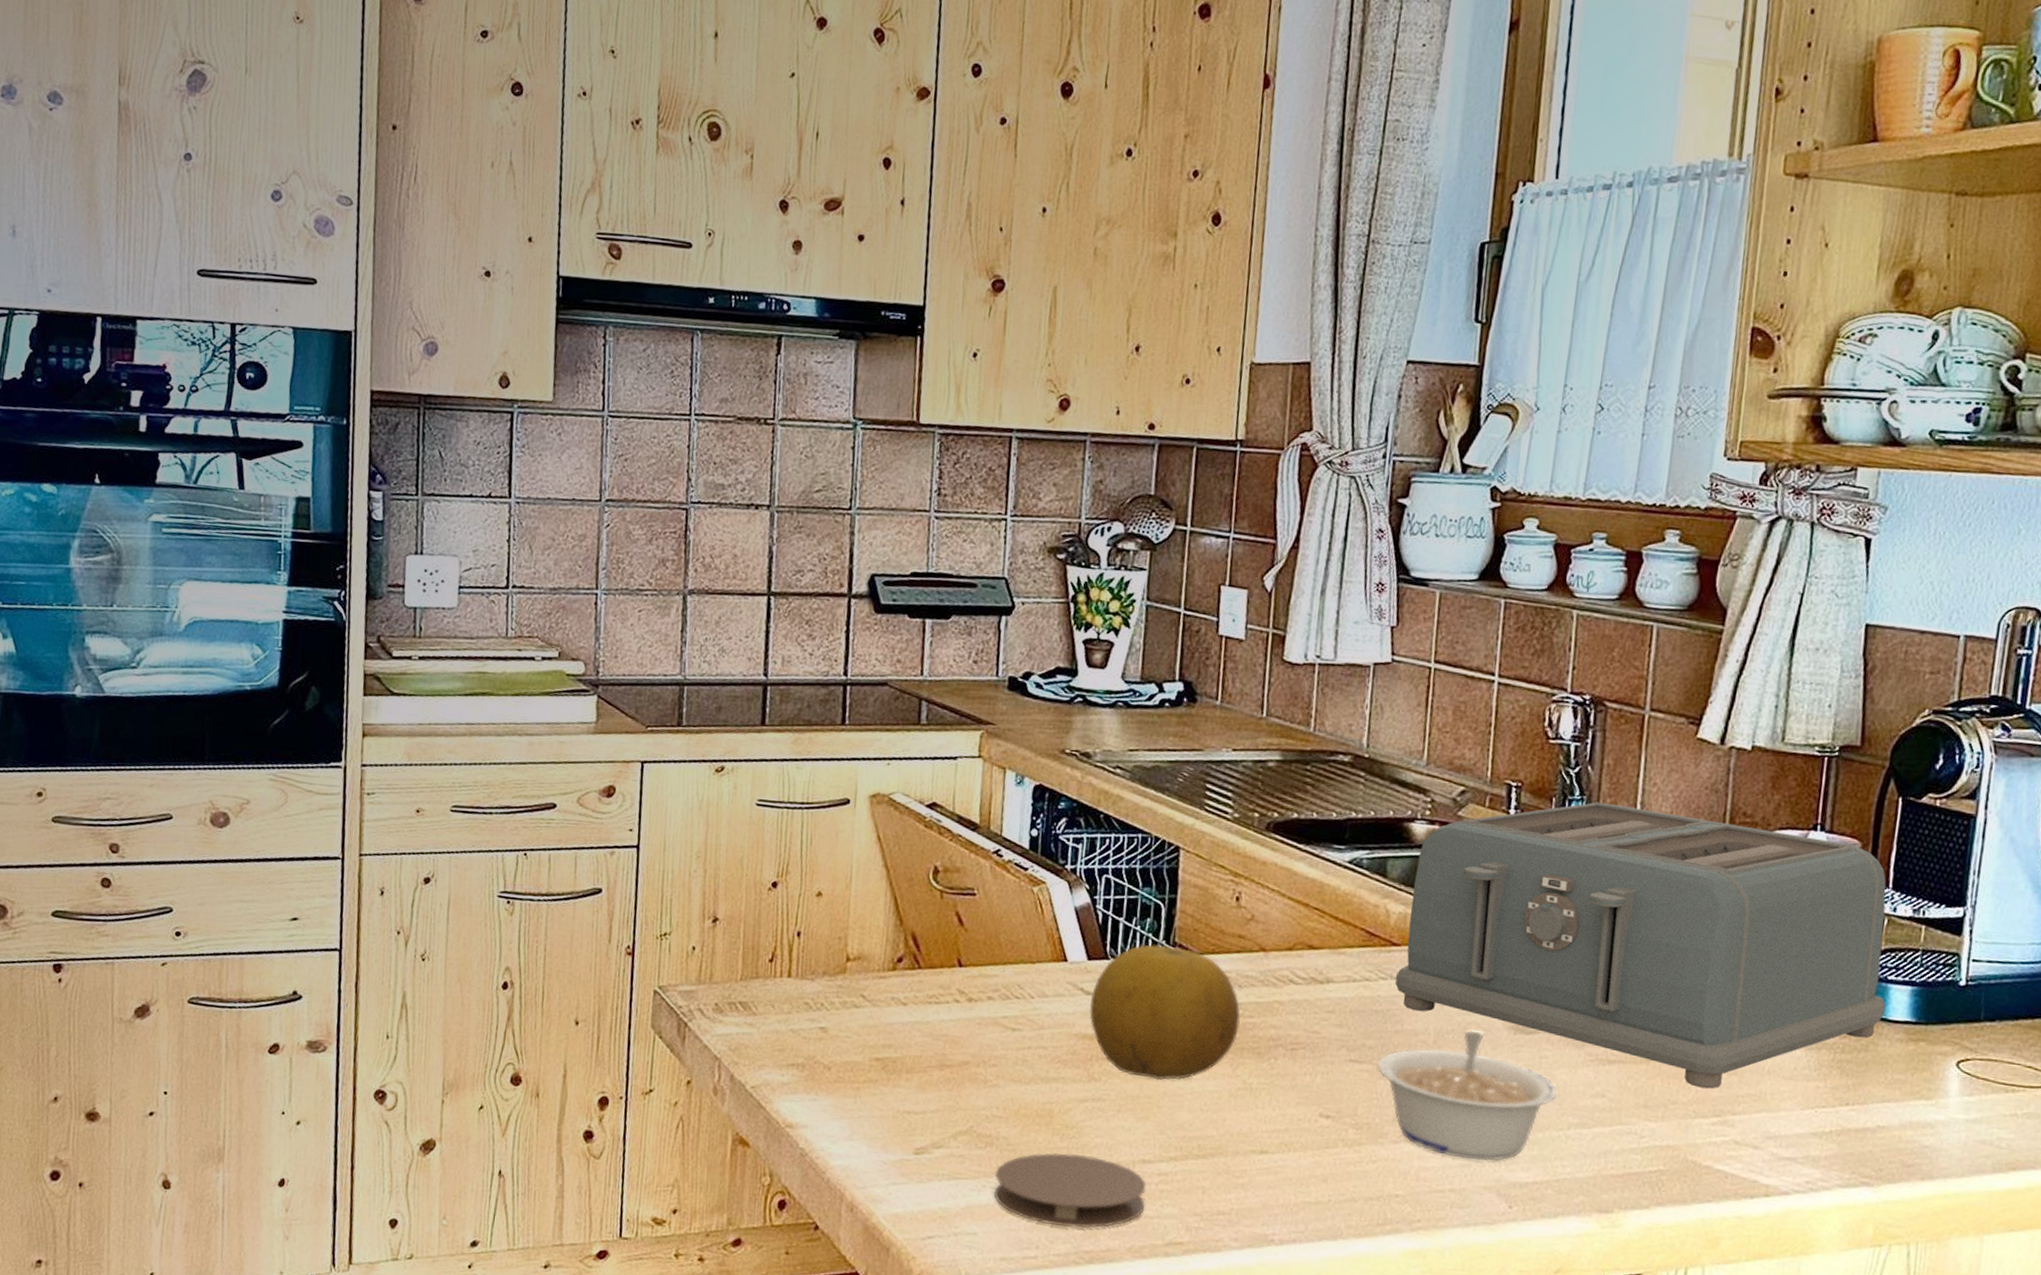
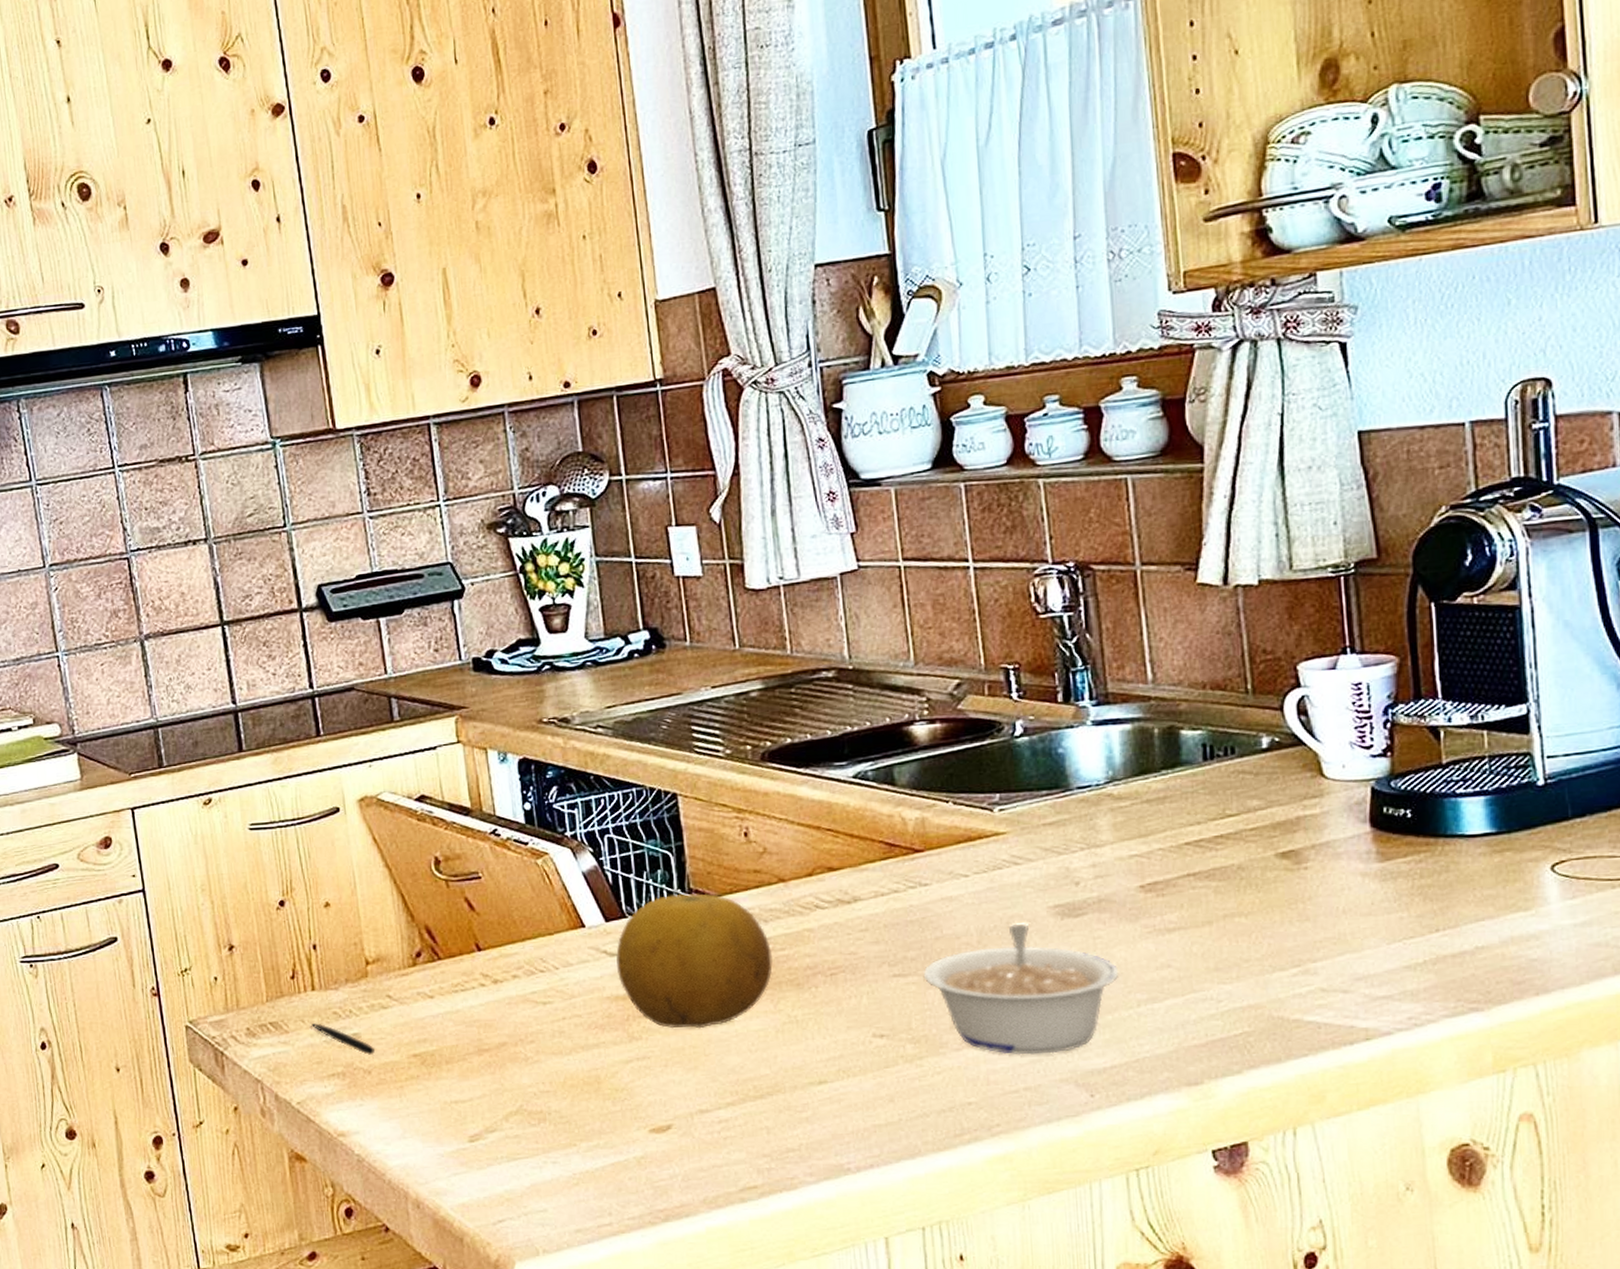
pen: none [781,1010,839,1052] -> present [312,1023,375,1055]
coaster: present [994,1152,1147,1228] -> none [554,1115,712,1190]
toaster: present [1395,802,1886,1089] -> none [925,661,1460,941]

